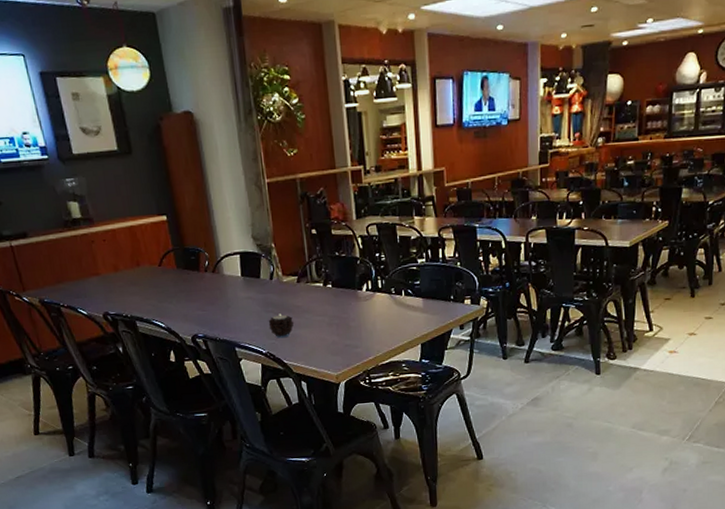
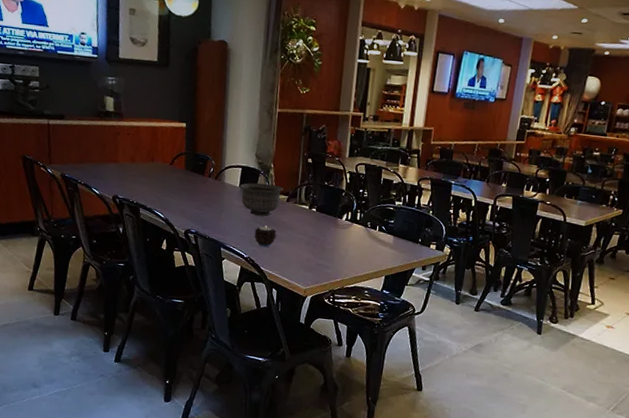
bowl: none [242,266,291,305] -> present [240,182,283,216]

